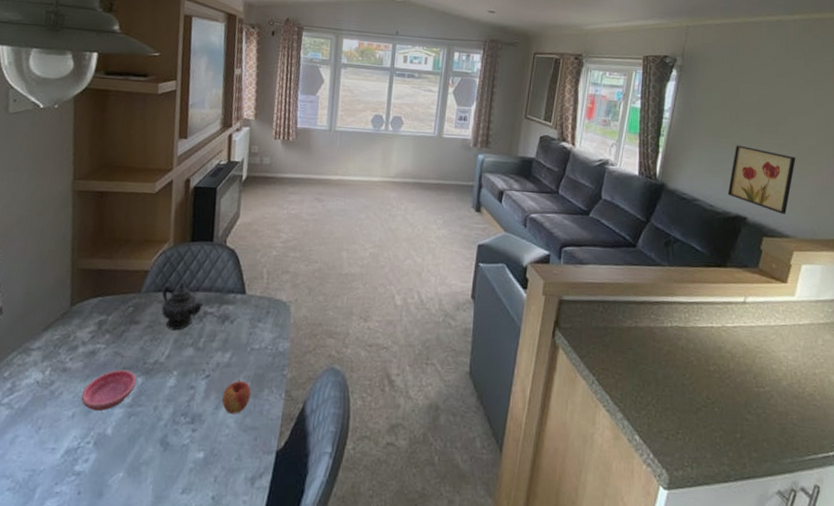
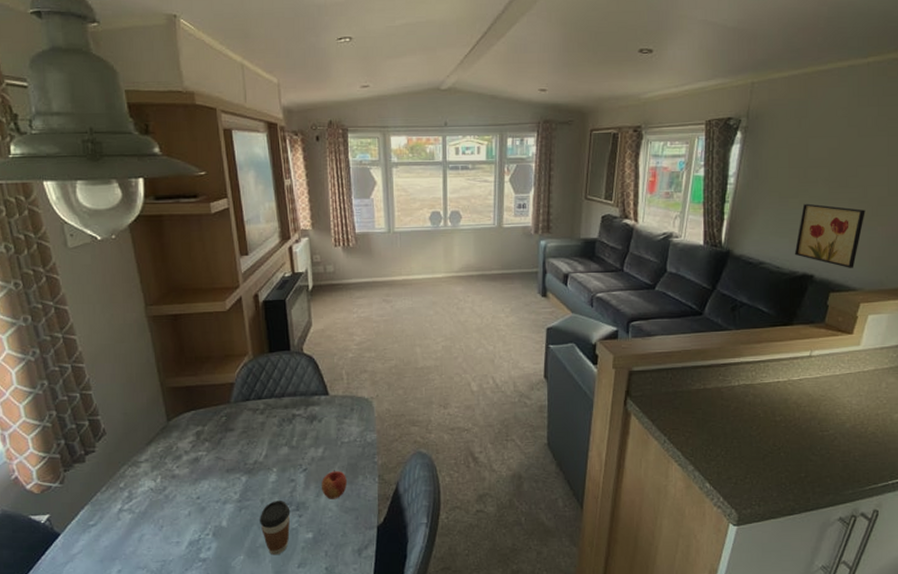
saucer: present [81,369,137,412] -> none [193,471,241,509]
coffee cup: none [148,409,185,476] -> present [260,501,291,556]
teapot: present [161,280,204,331] -> none [250,388,291,434]

